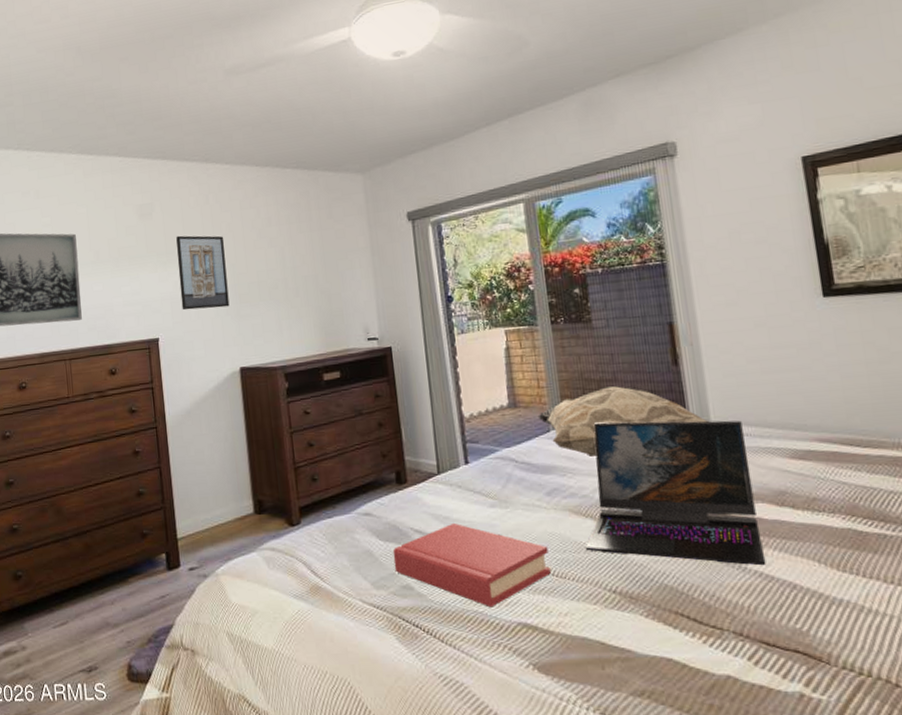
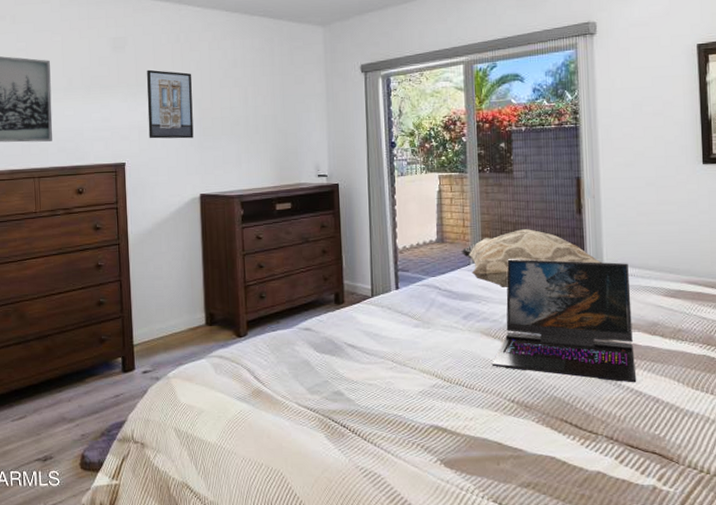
hardback book: present [392,522,551,608] -> none [327,339,462,412]

